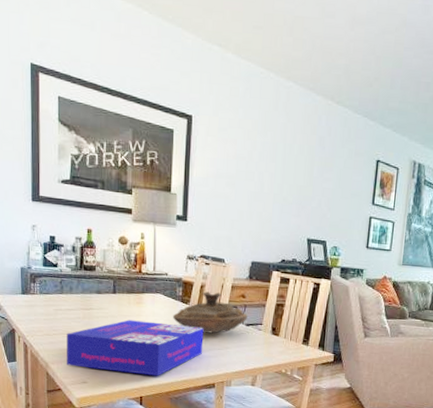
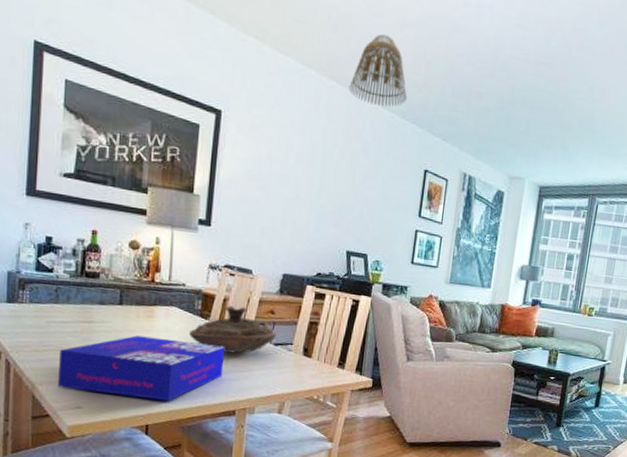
lamp shade: none [305,34,360,103] -> present [348,34,408,107]

